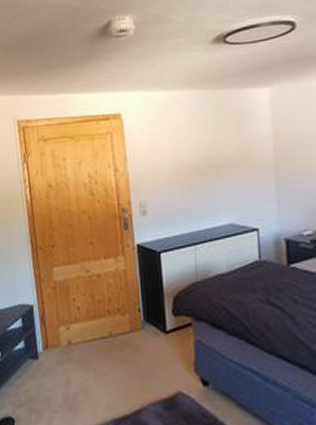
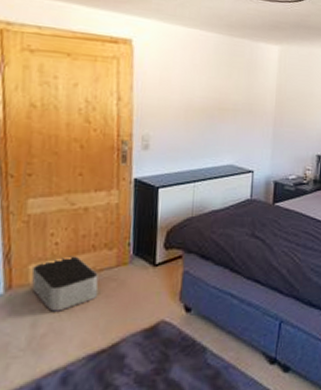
storage bin: none [61,320,117,373] -> present [31,256,99,312]

